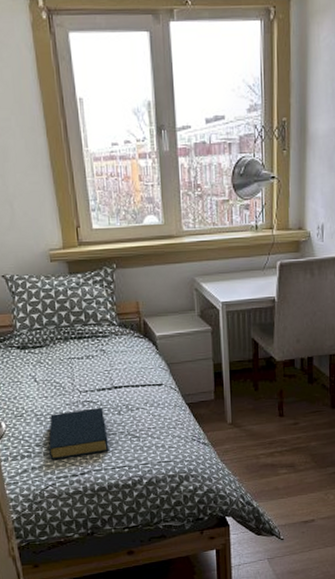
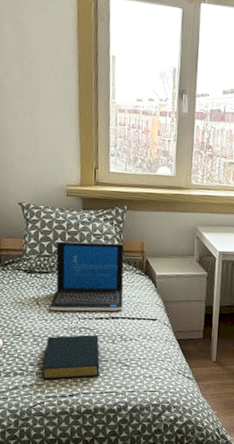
laptop: none [47,307,125,387] -> present [50,241,124,312]

